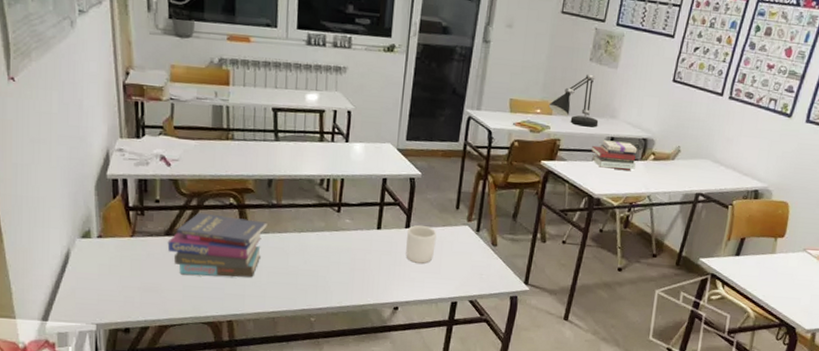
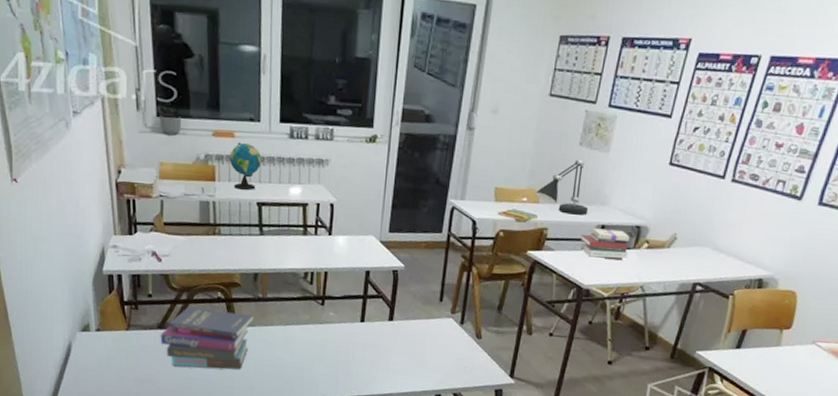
globe: none [244,47,278,95] -> present [229,142,262,190]
mug: present [406,225,437,264] -> none [389,317,420,356]

